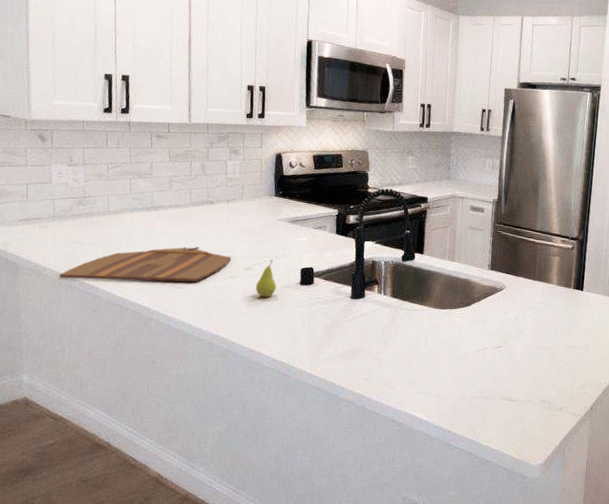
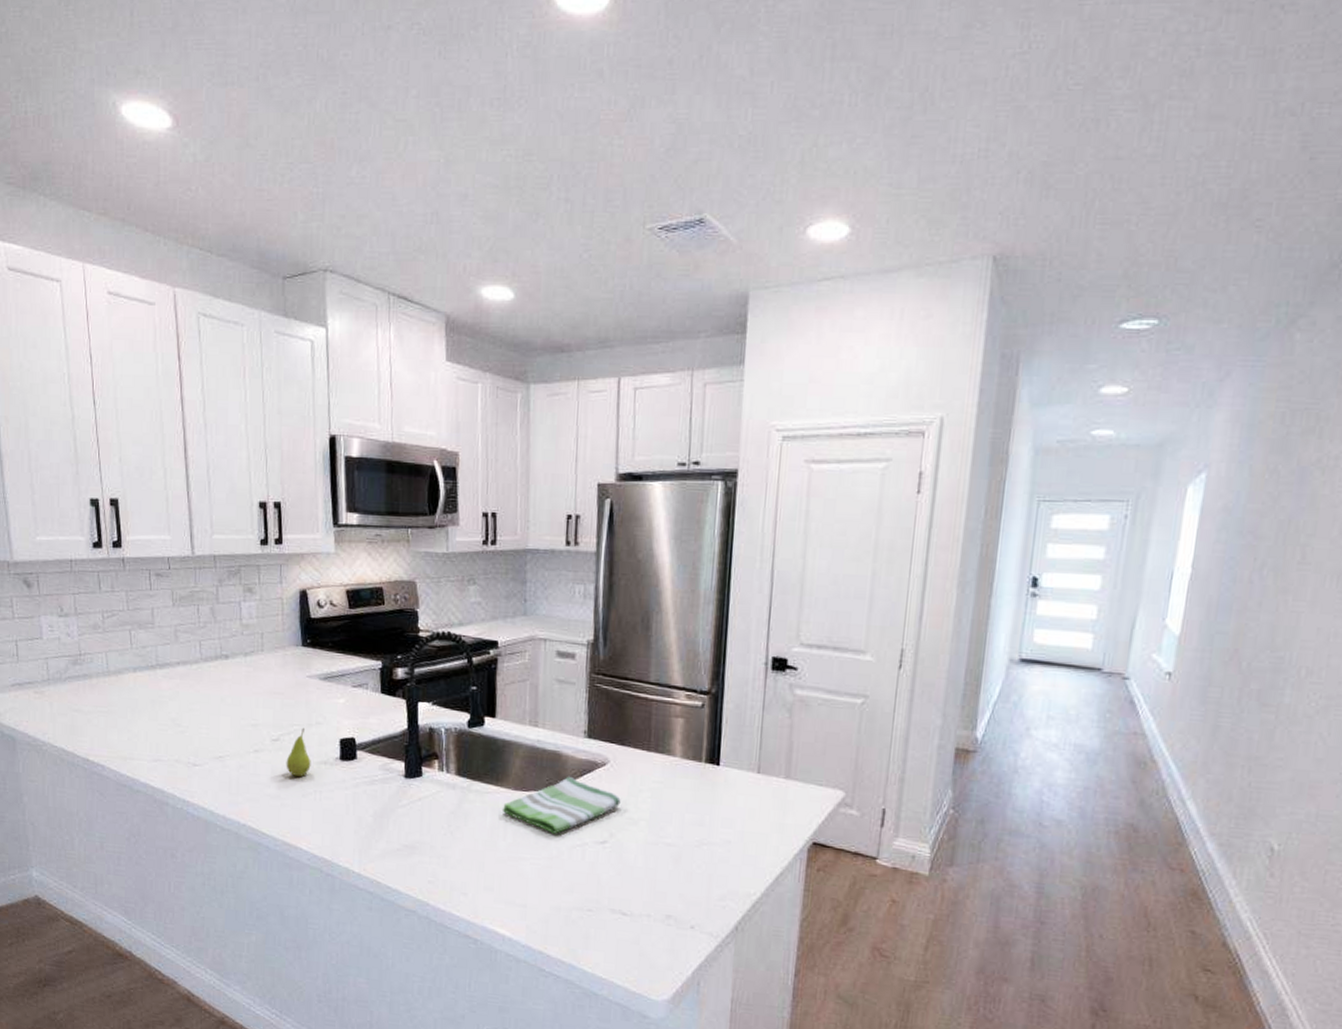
cutting board: present [58,246,232,282] -> none [60,713,255,758]
dish towel: none [425,298,513,341] -> present [502,776,621,834]

